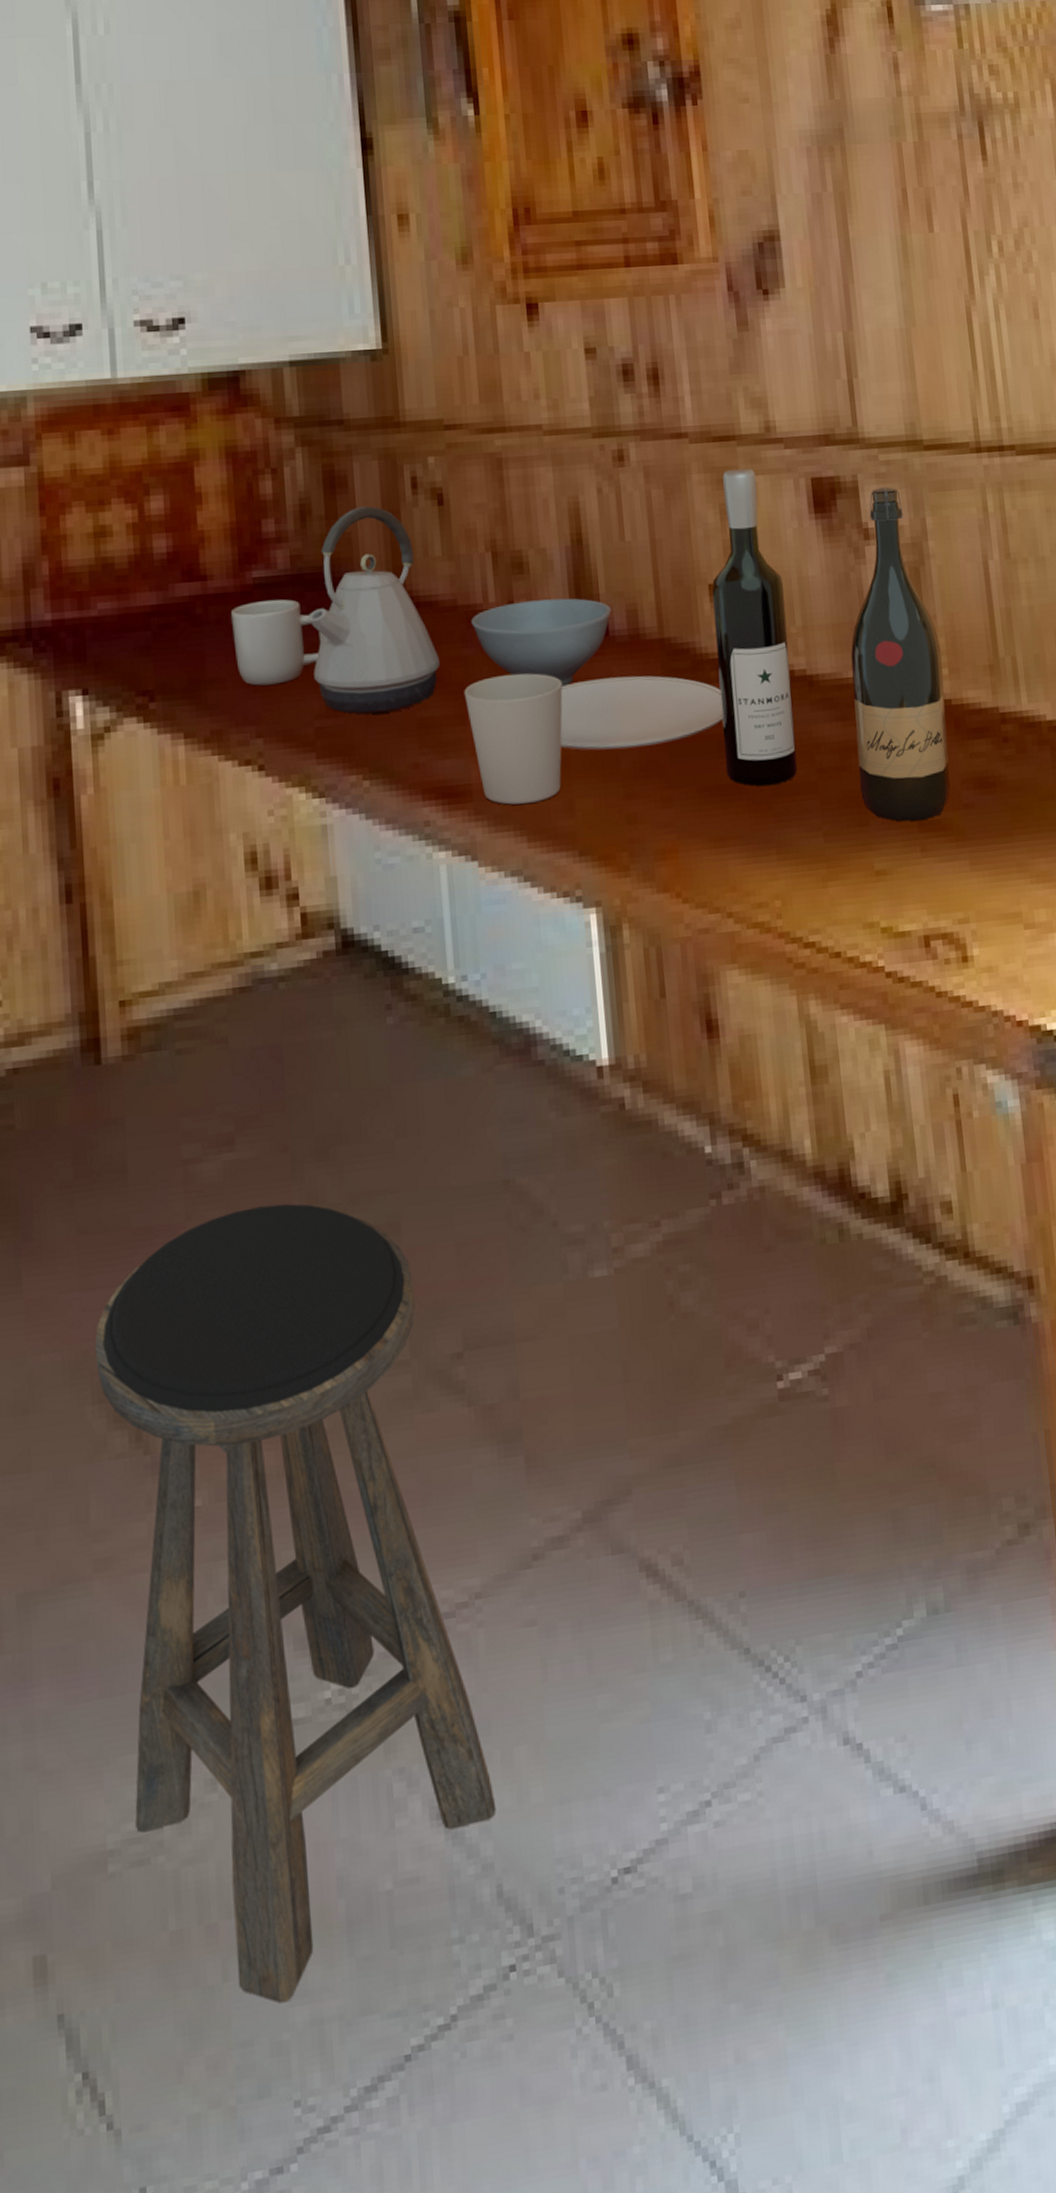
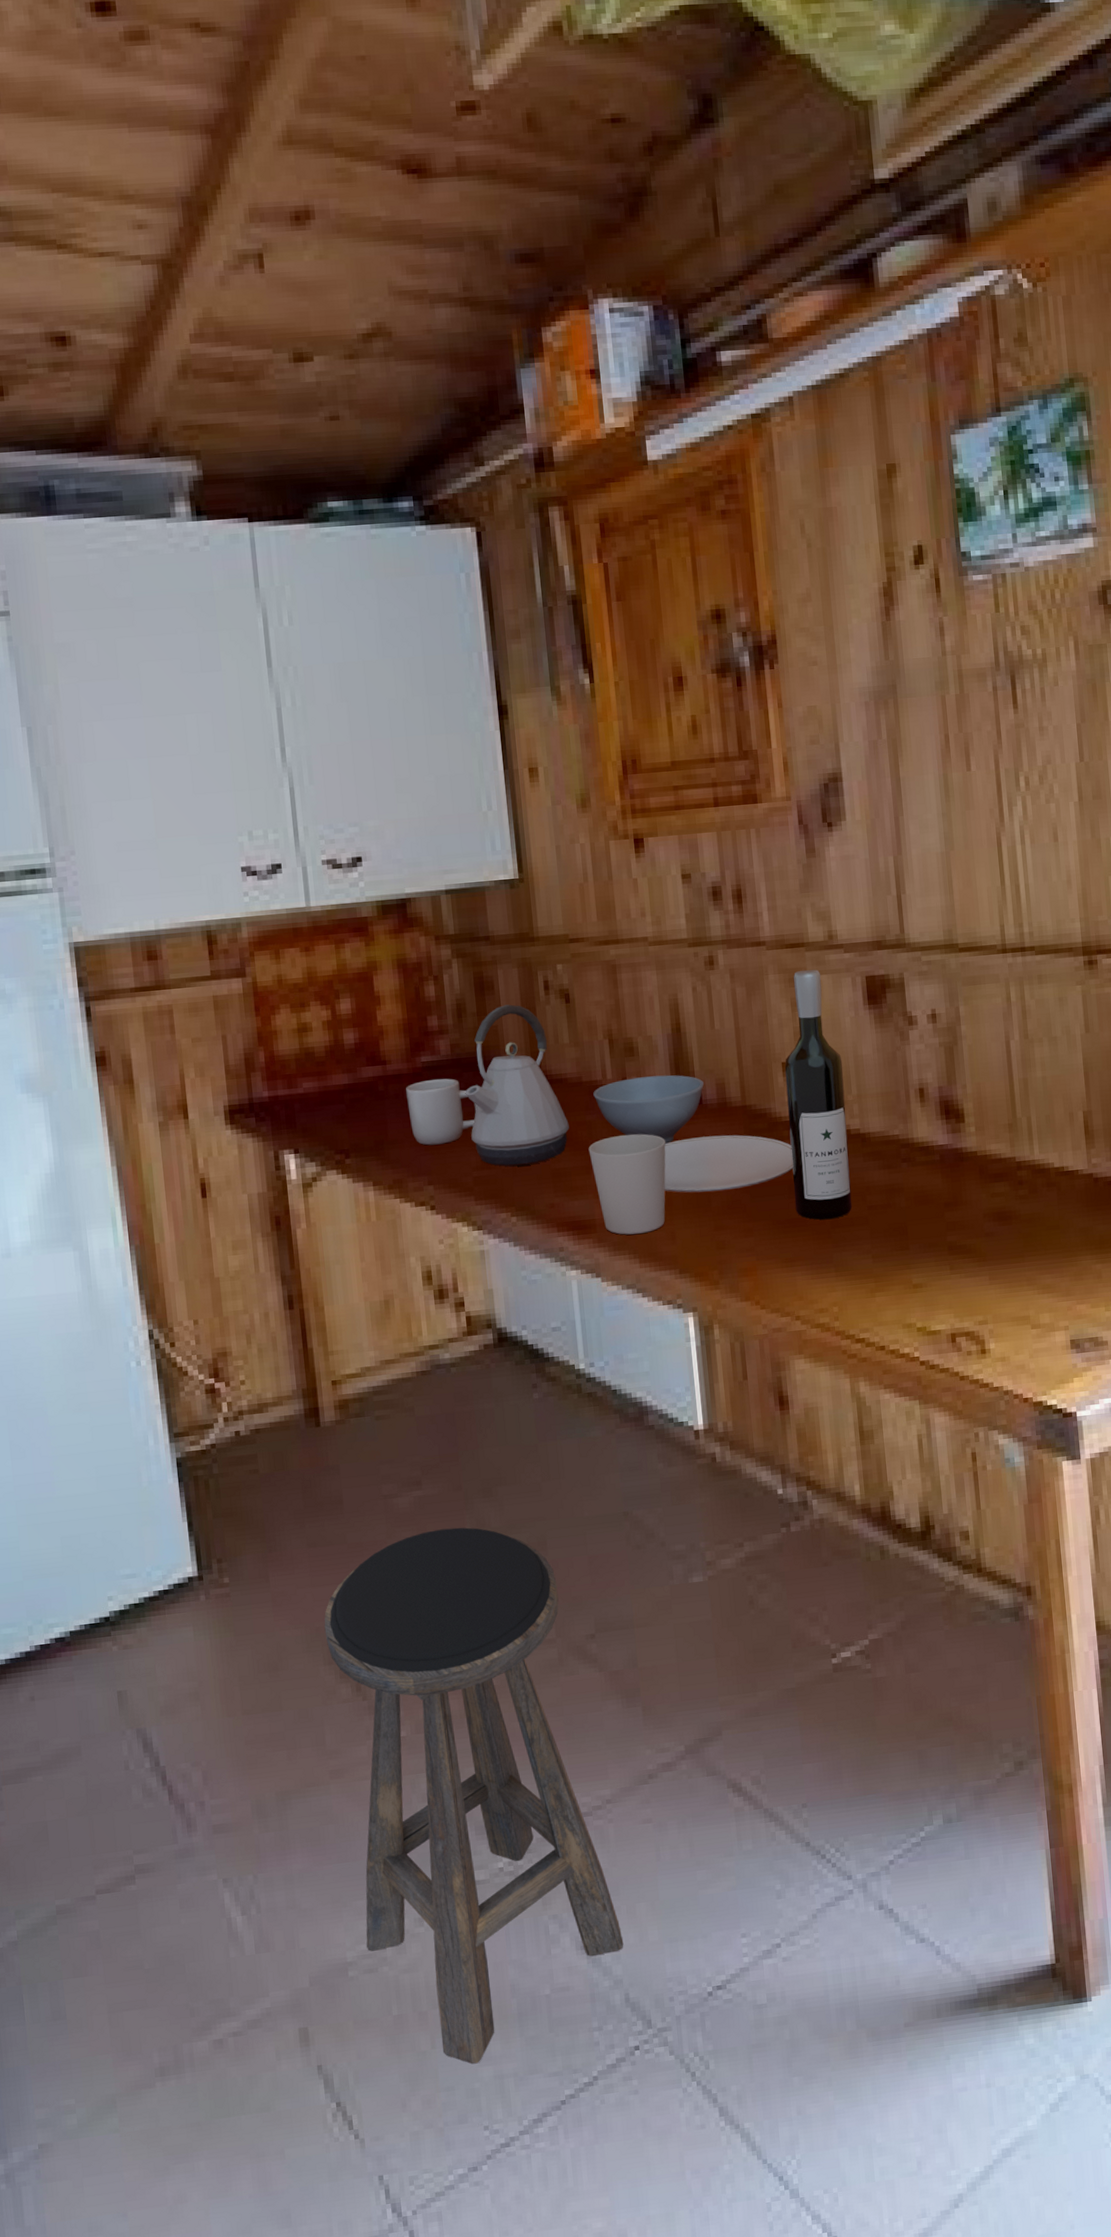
wine bottle: present [850,486,950,822] -> none [896,982,975,1247]

